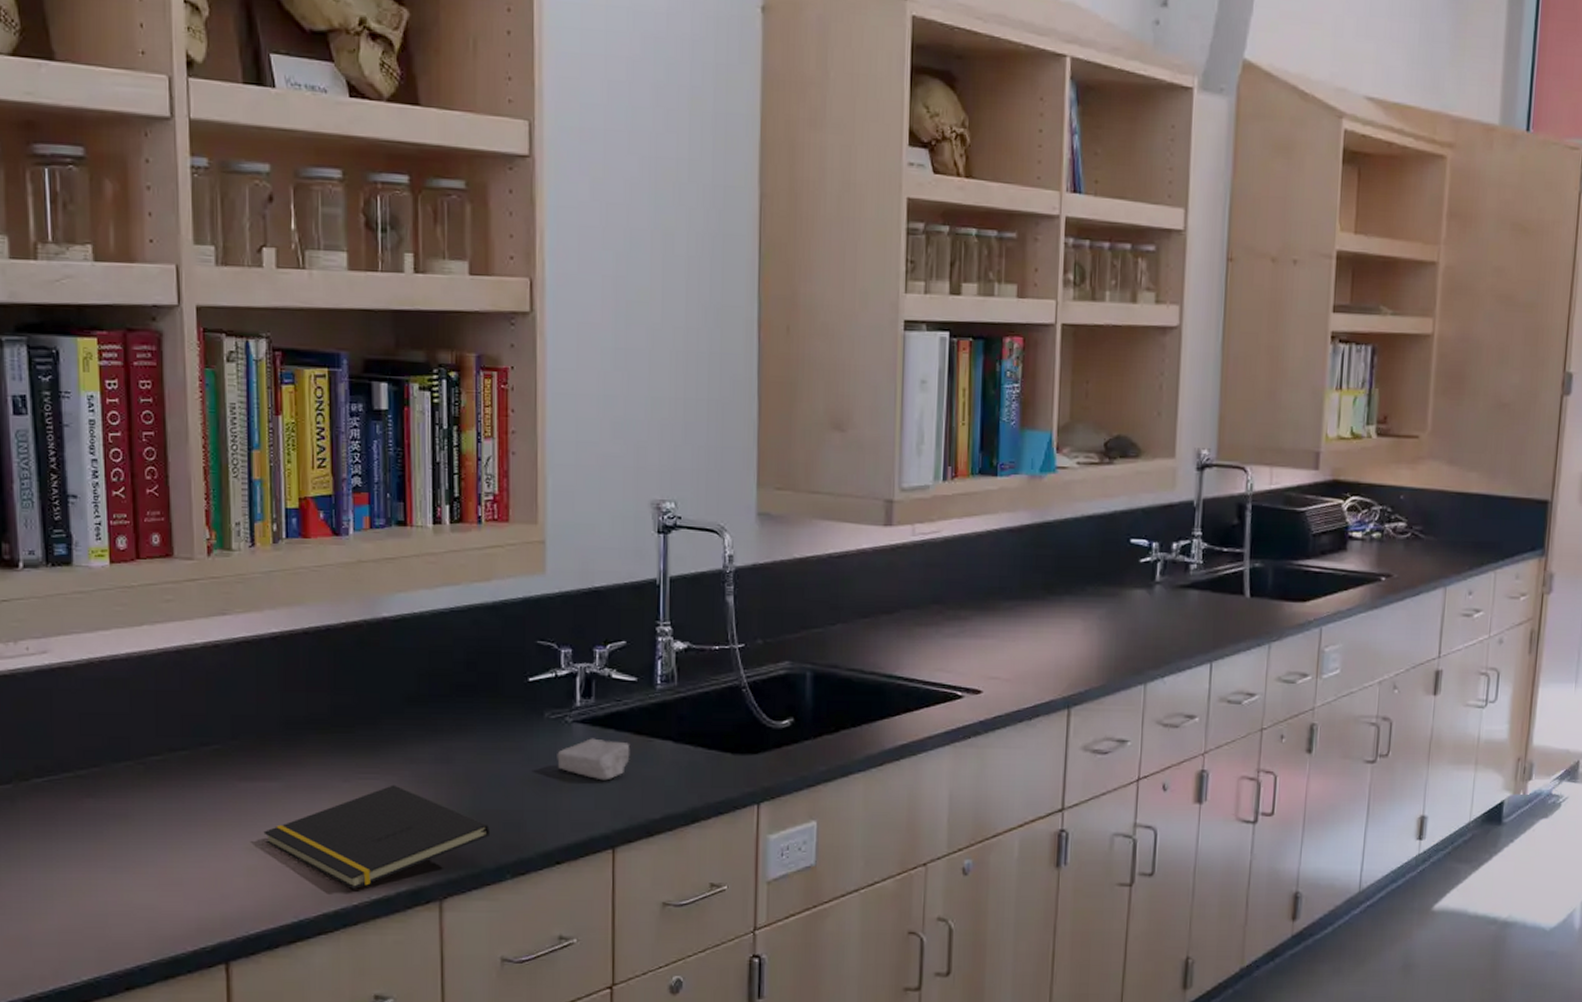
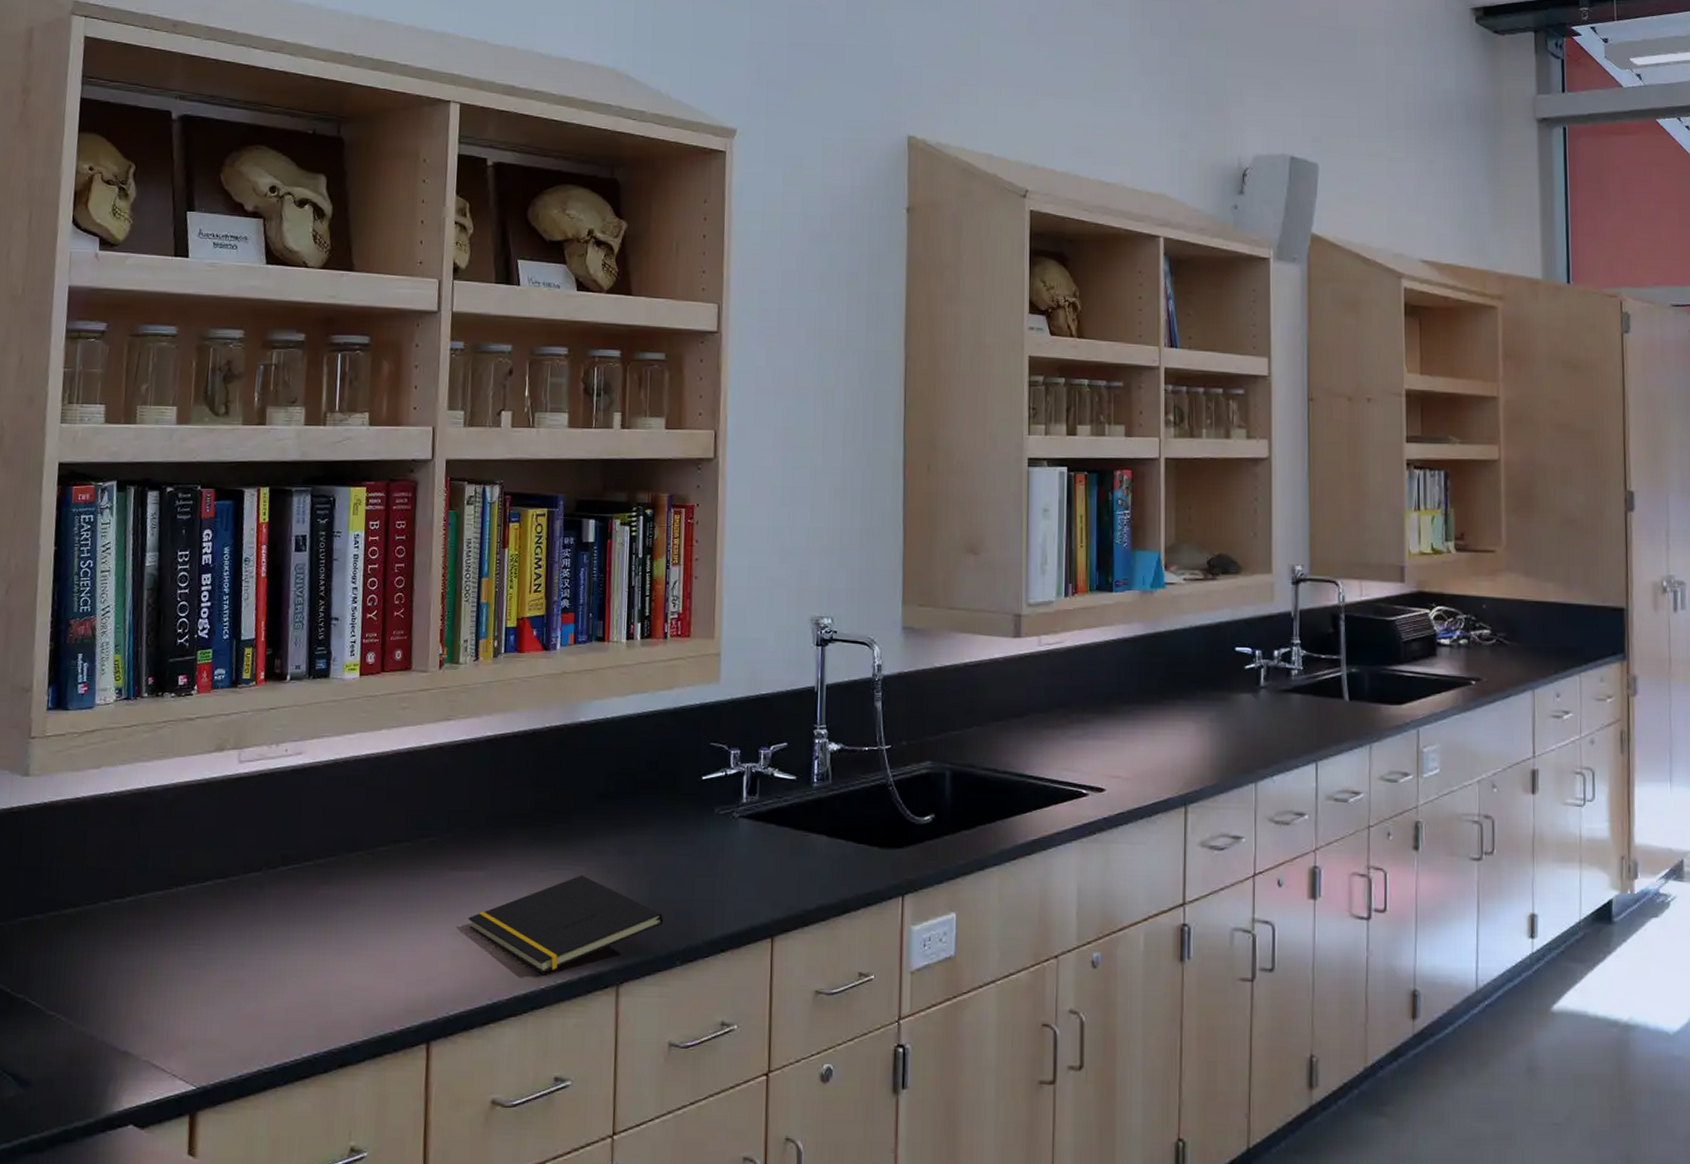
soap bar: present [557,738,630,781] -> none [724,832,789,872]

